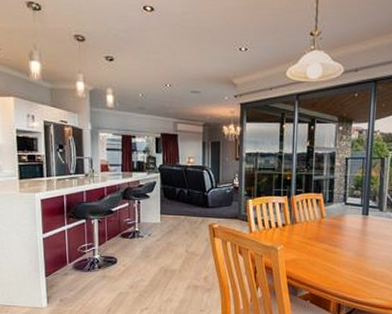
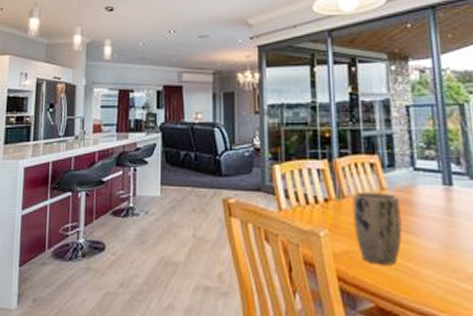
plant pot: none [301,219,333,268] -> present [352,191,402,265]

